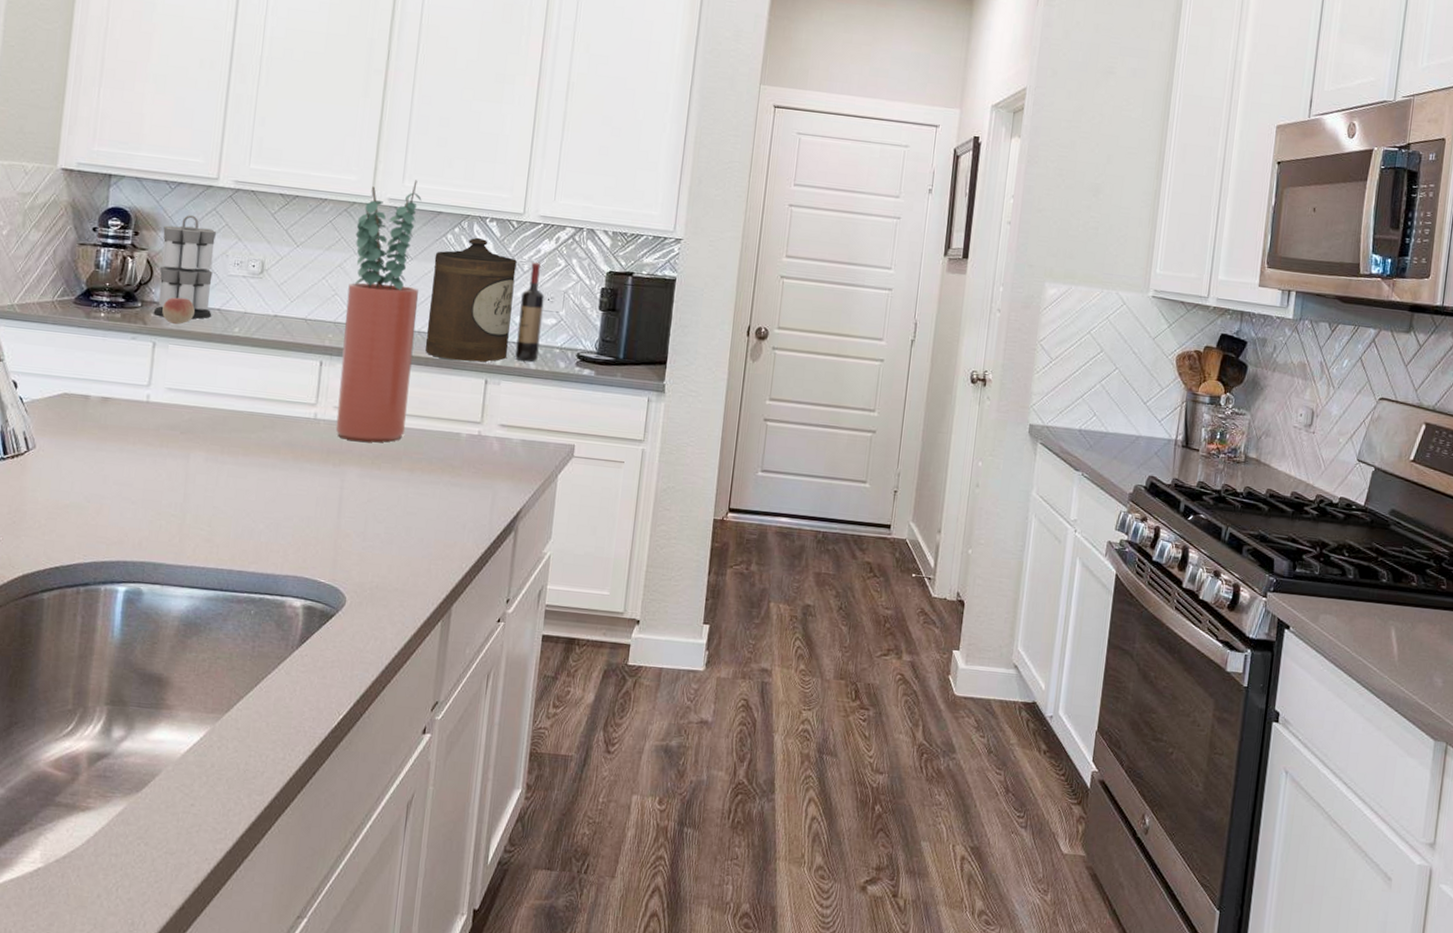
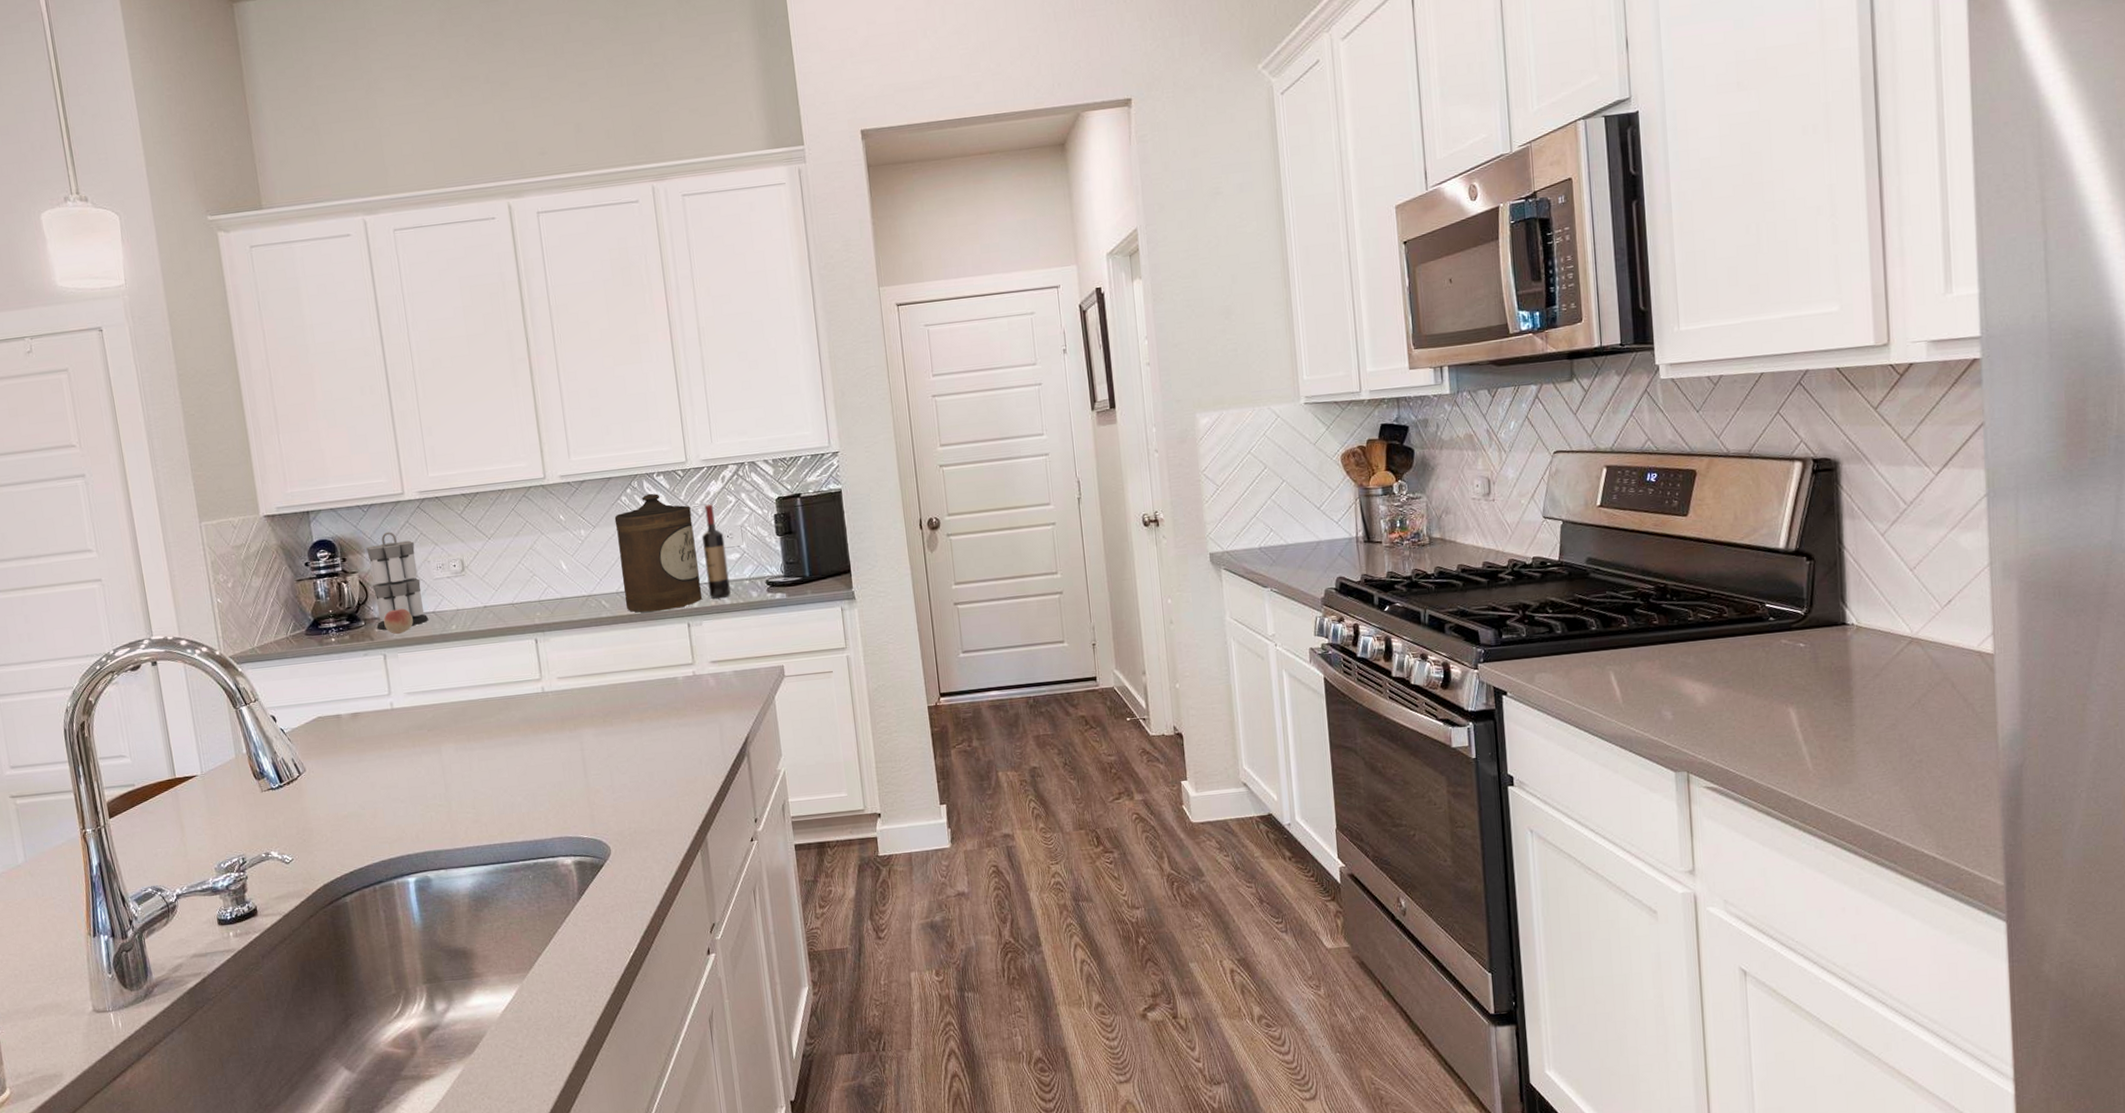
vase: present [335,180,422,443] -> none [537,453,627,705]

